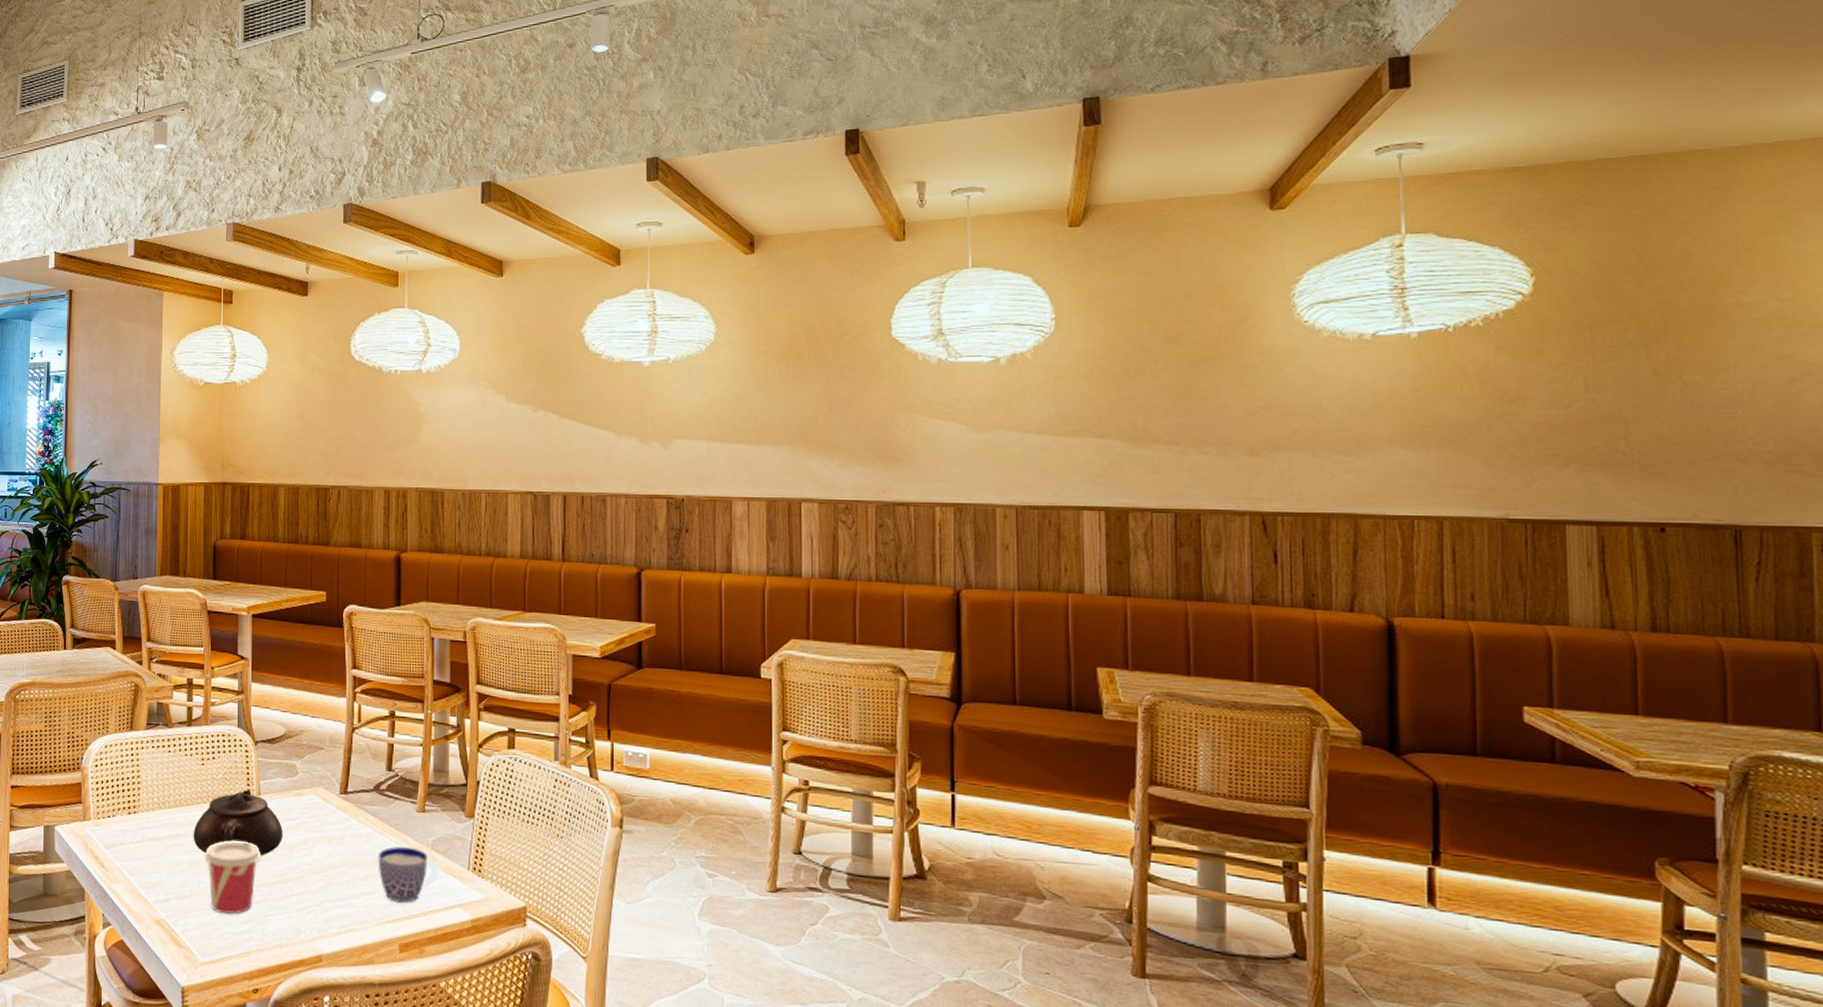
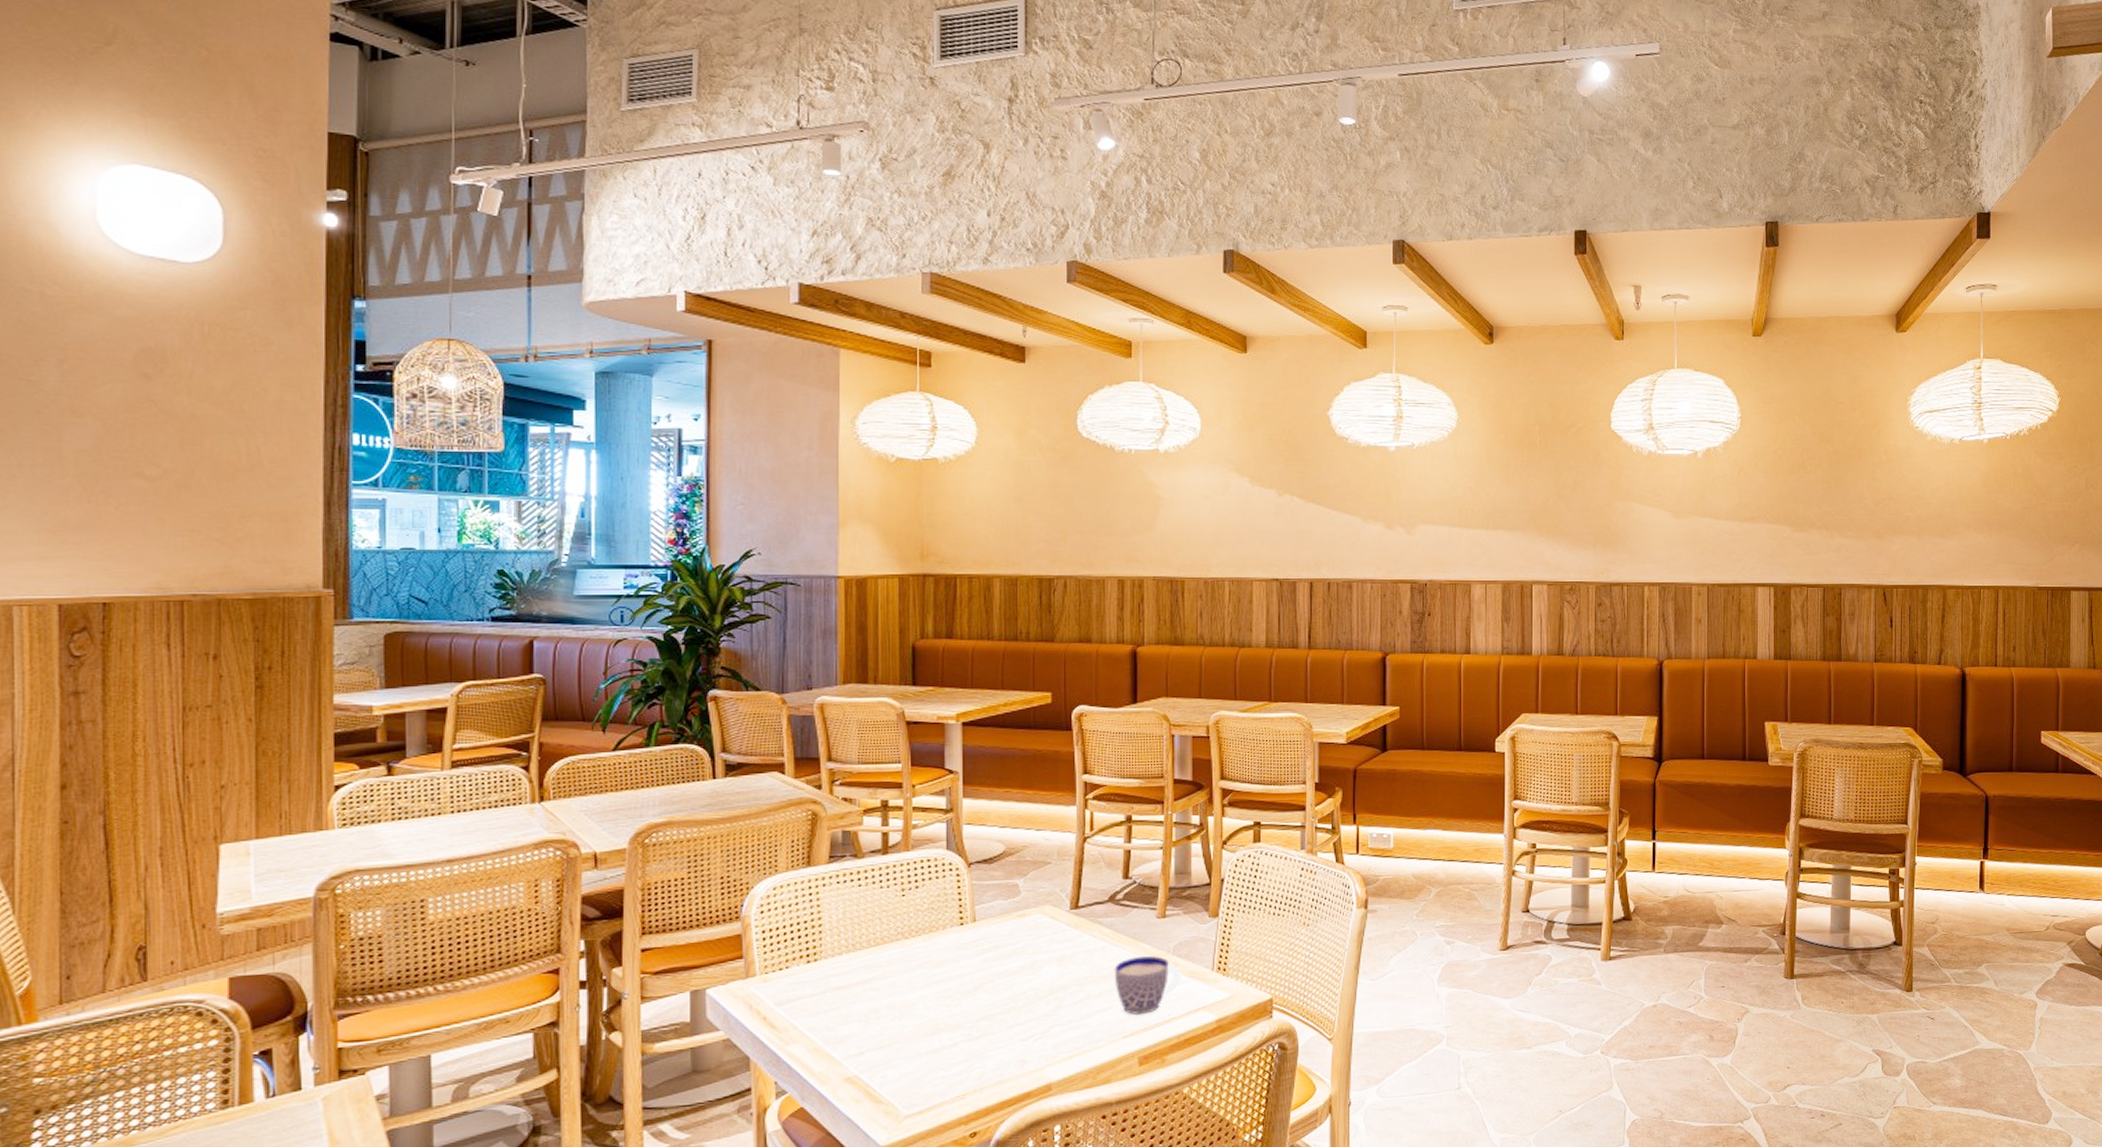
teapot: present [193,790,284,856] -> none [892,918,1004,994]
cup: present [205,840,261,914] -> none [908,975,978,1057]

